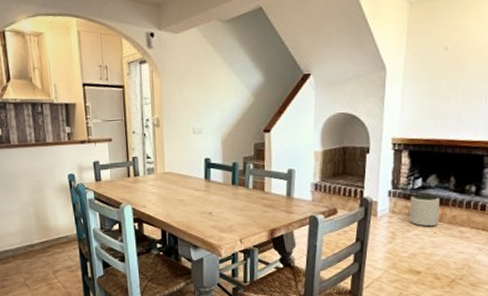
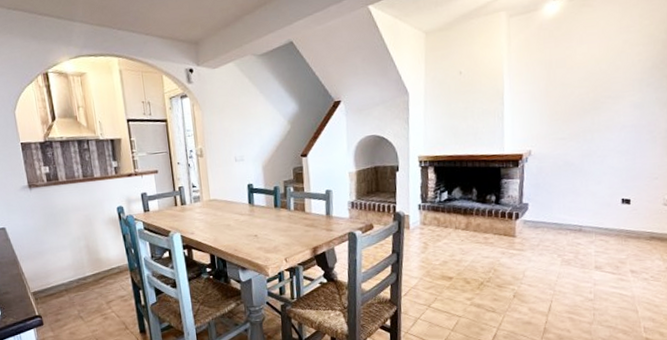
plant pot: present [409,194,439,227] -> none [438,206,466,236]

